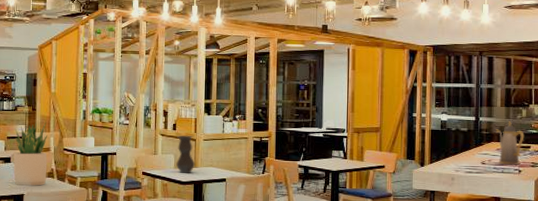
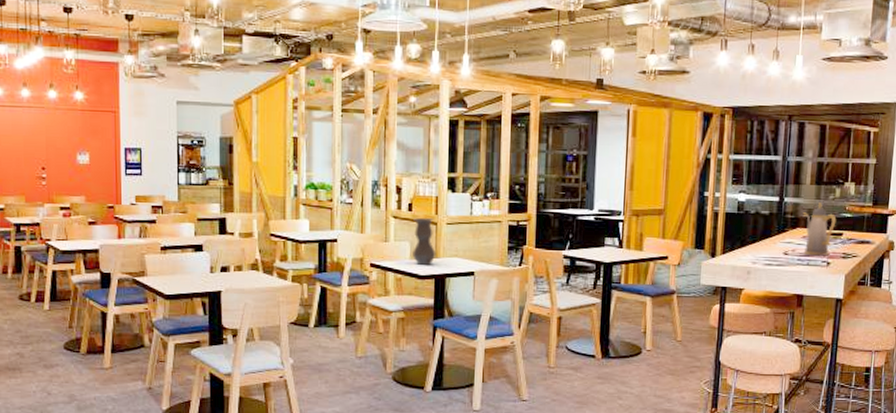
planter: present [13,121,48,187] -> none [207,199,250,281]

